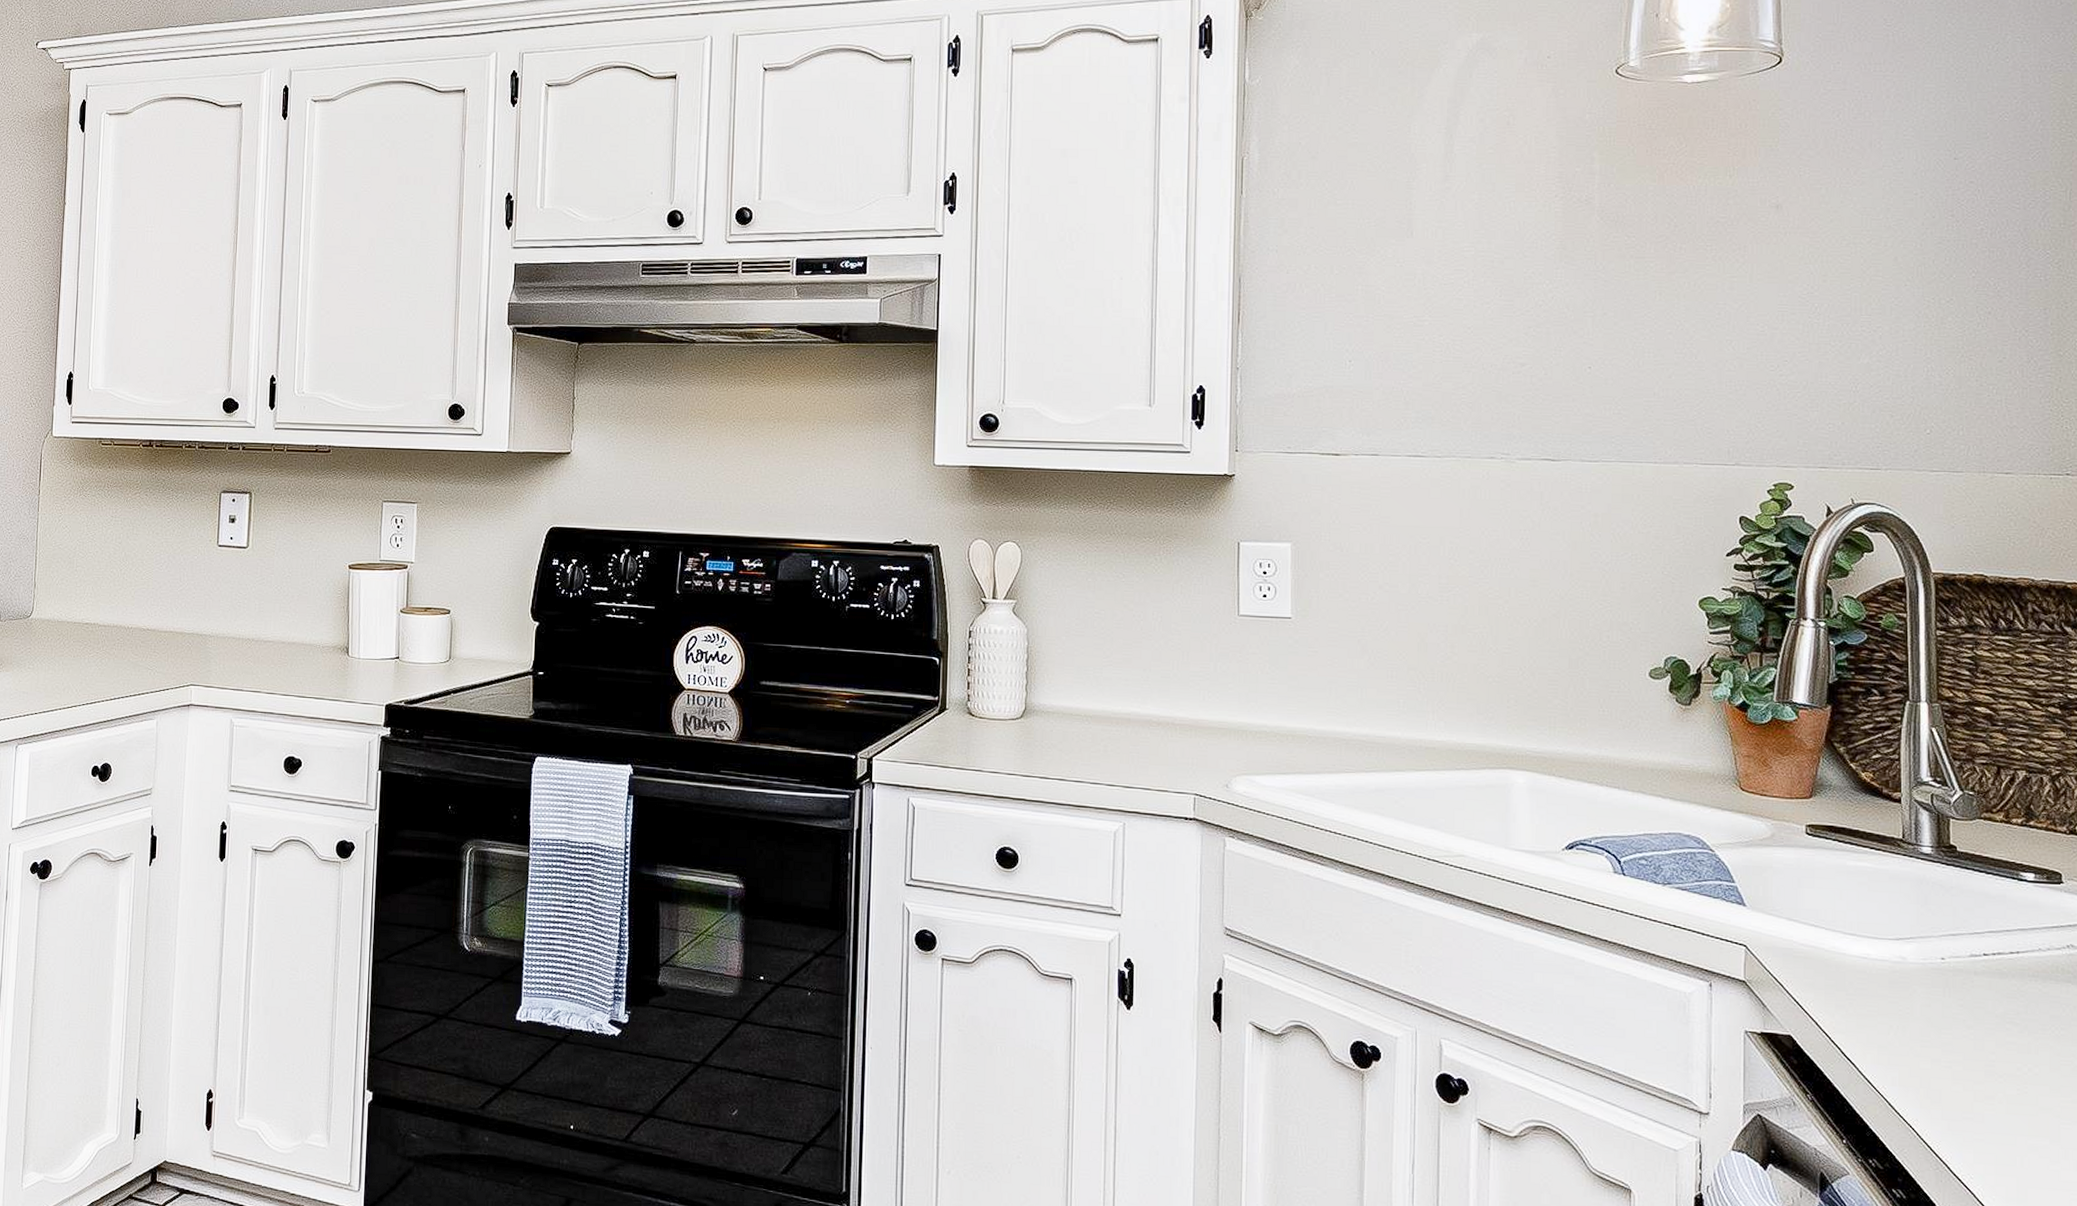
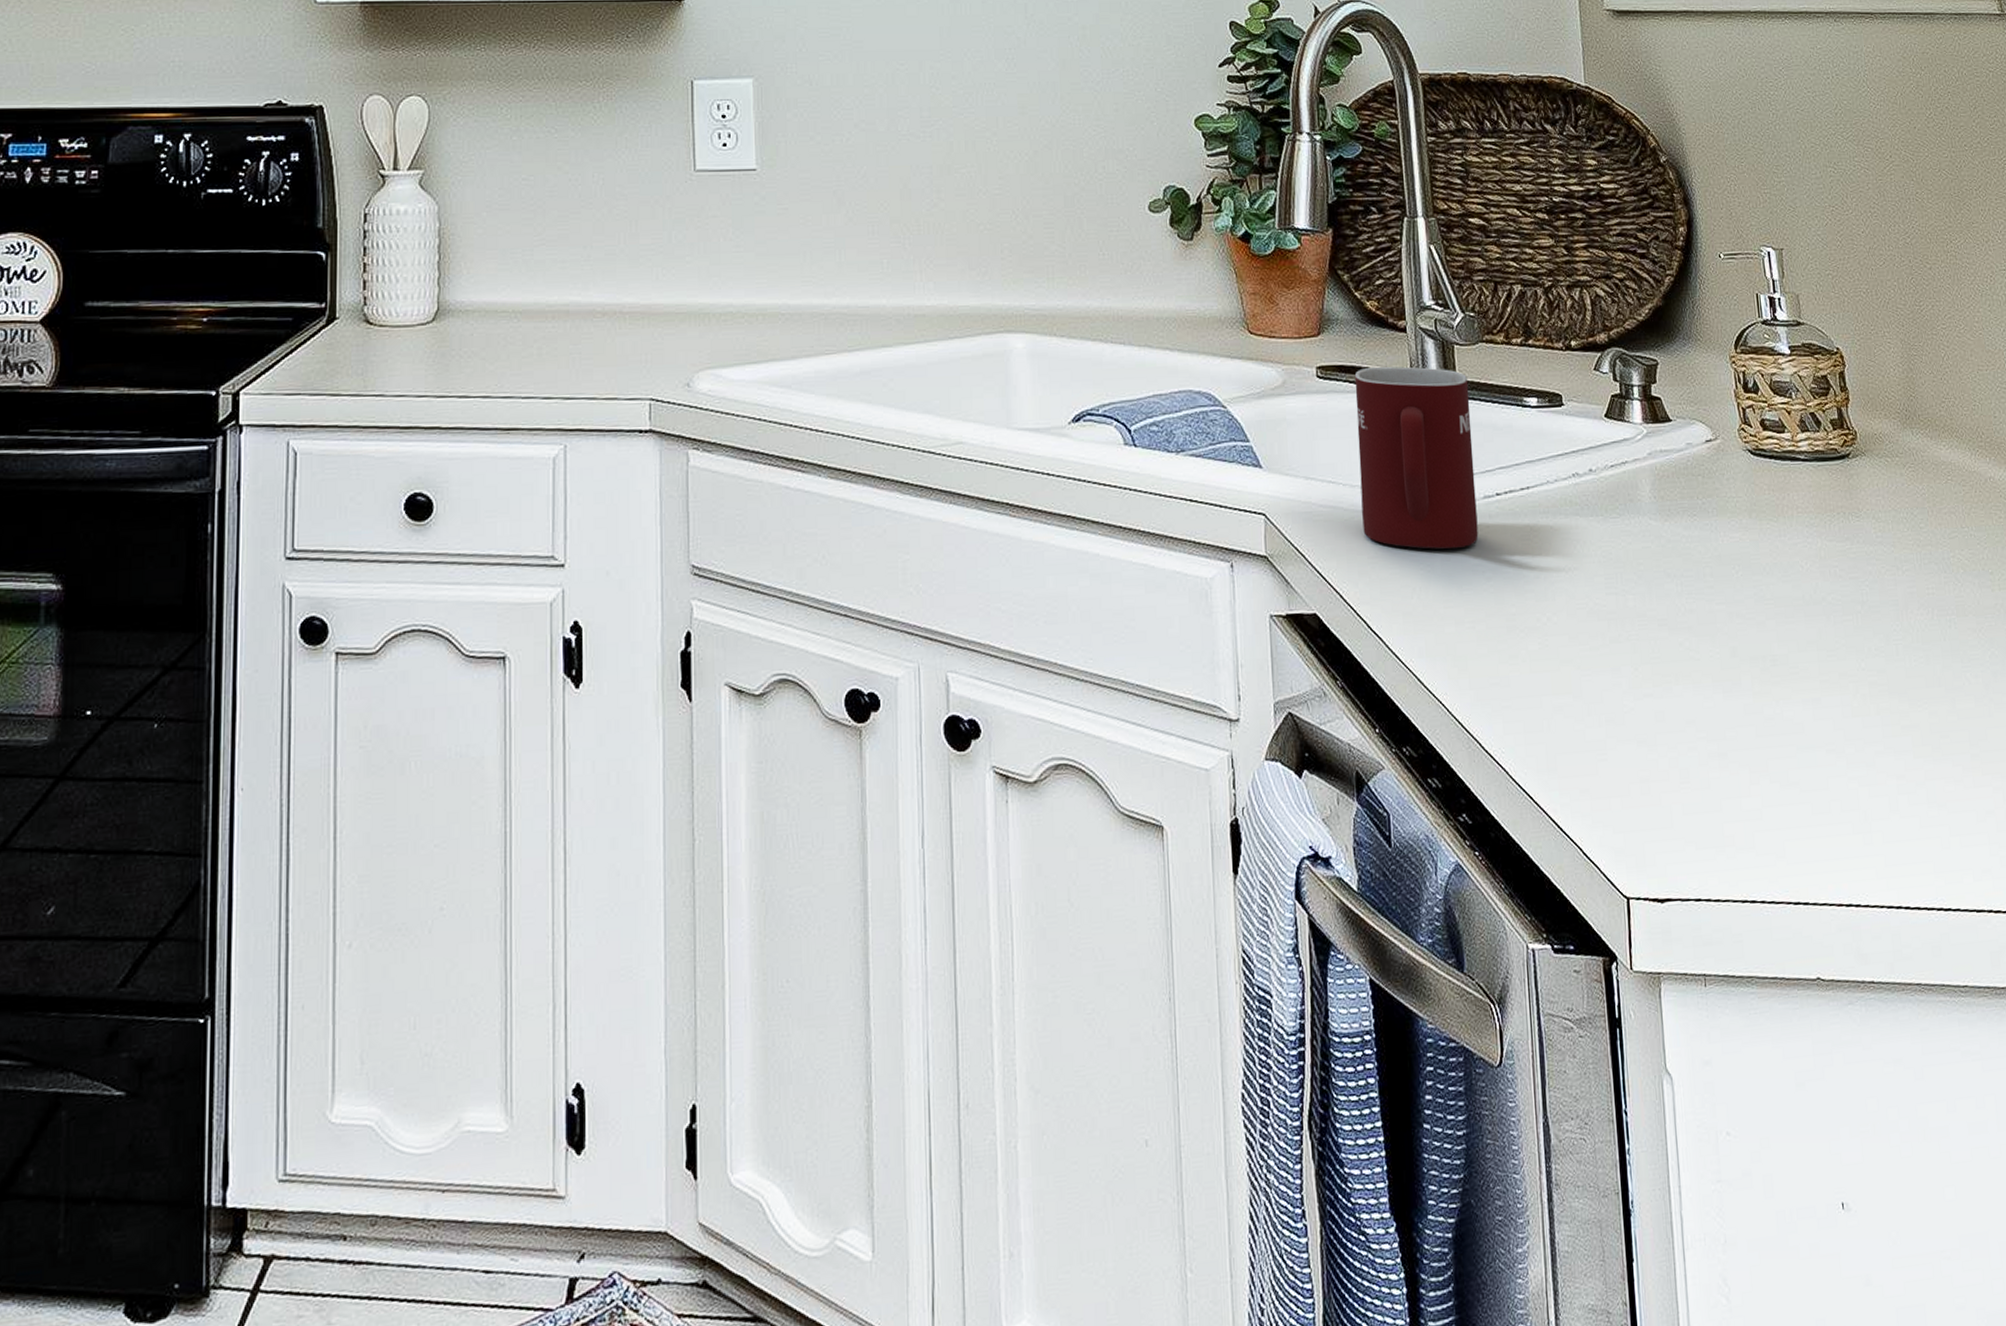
mug: none [1843,830,1962,997] -> present [1354,366,1478,549]

